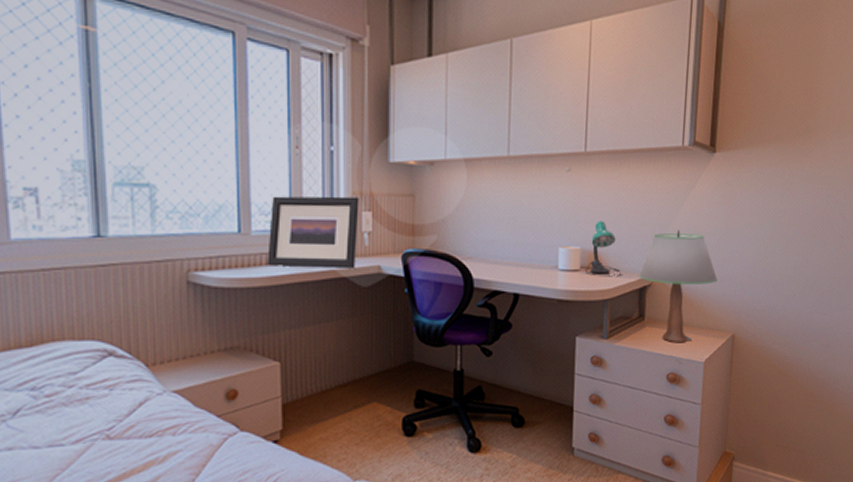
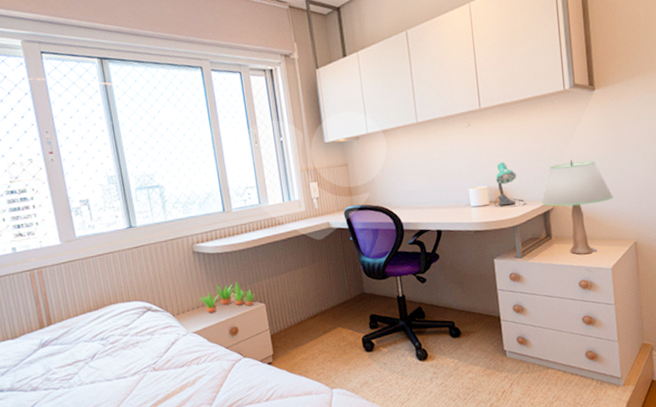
succulent plant: none [188,329,268,367] -> present [199,282,255,313]
picture frame: present [267,196,359,268] -> none [243,172,311,233]

